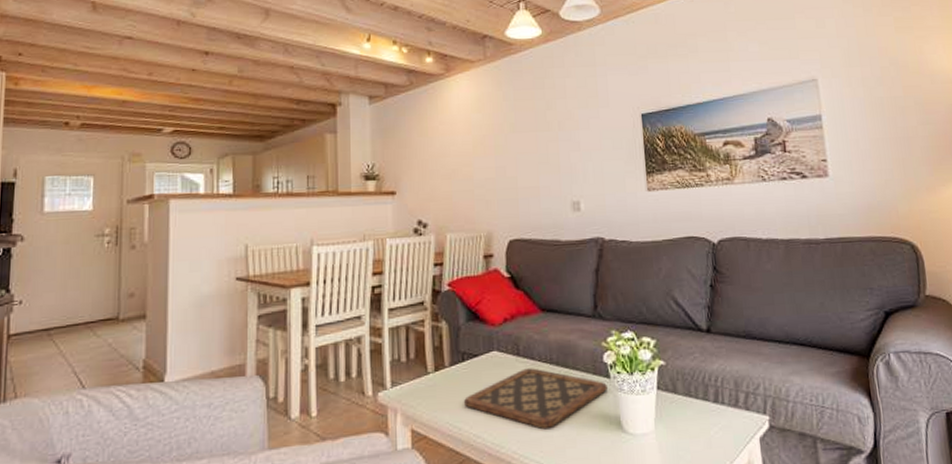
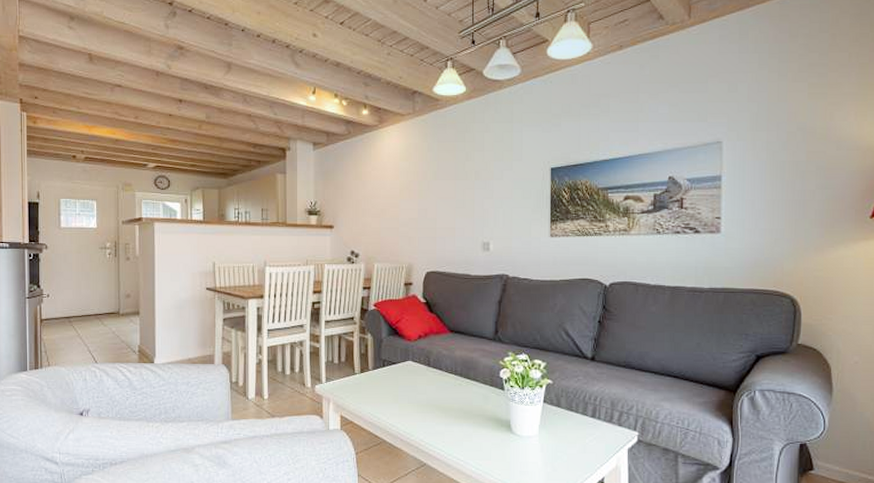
tray: present [463,368,607,429] -> none [382,377,501,424]

